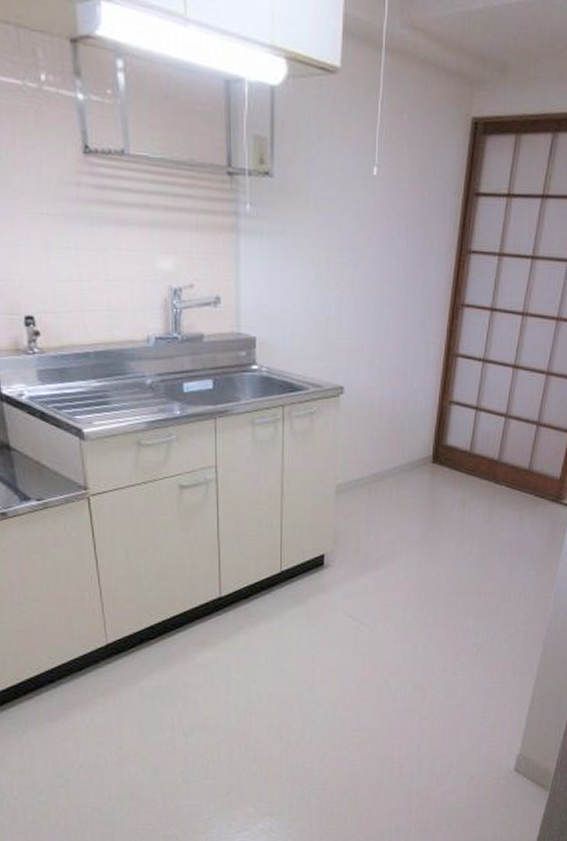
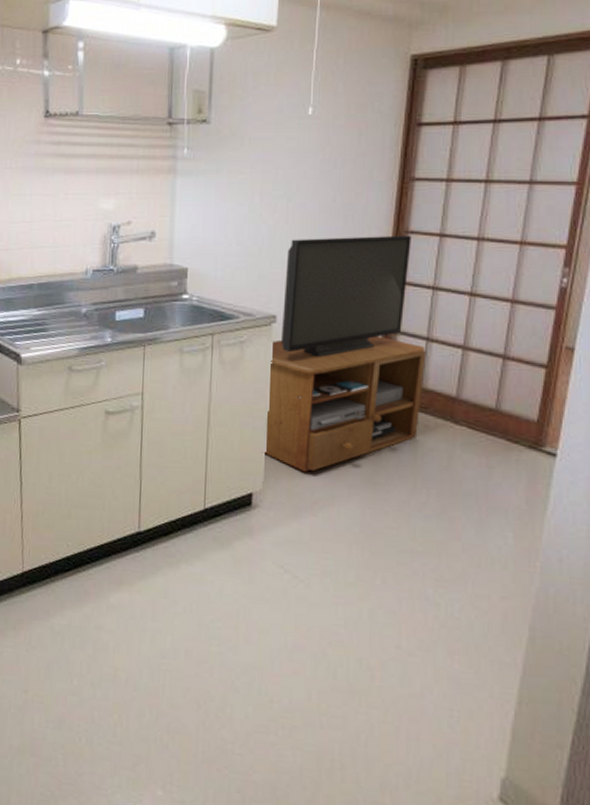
tv stand: none [332,308,476,532] -> present [262,235,427,471]

